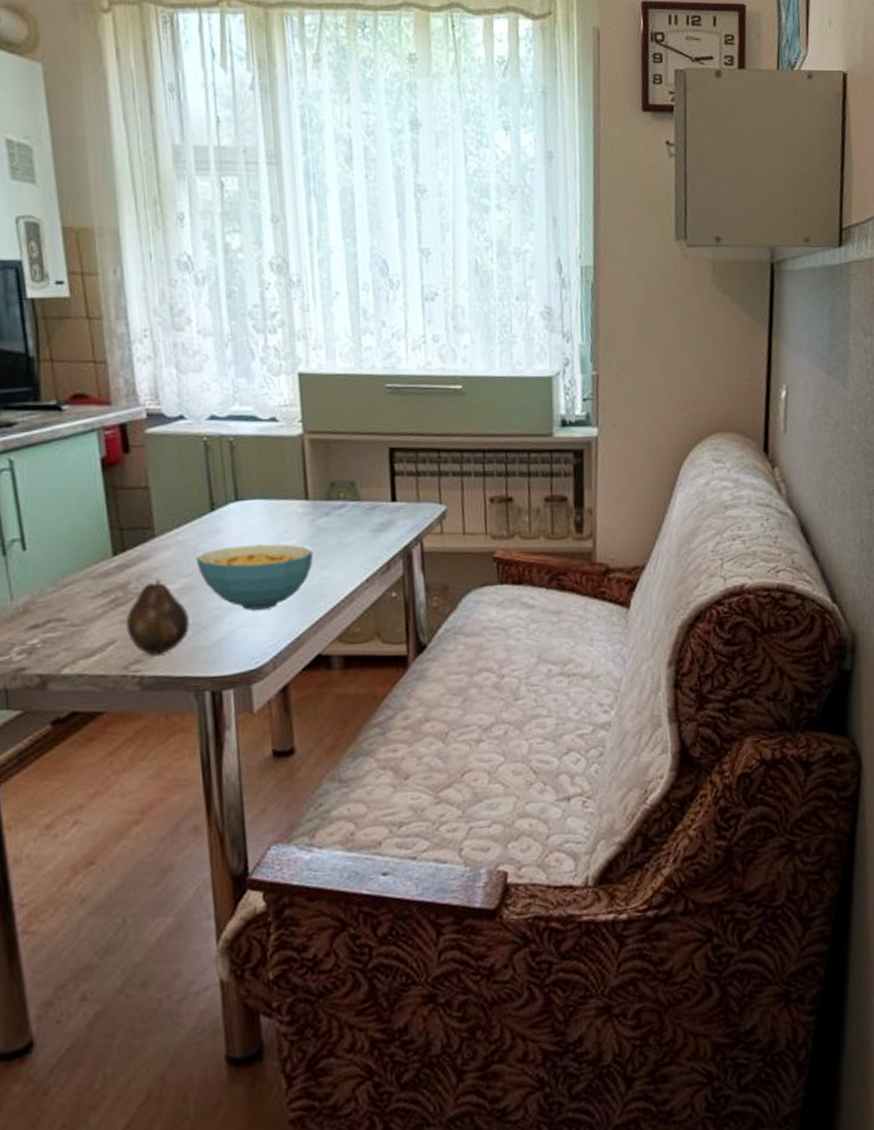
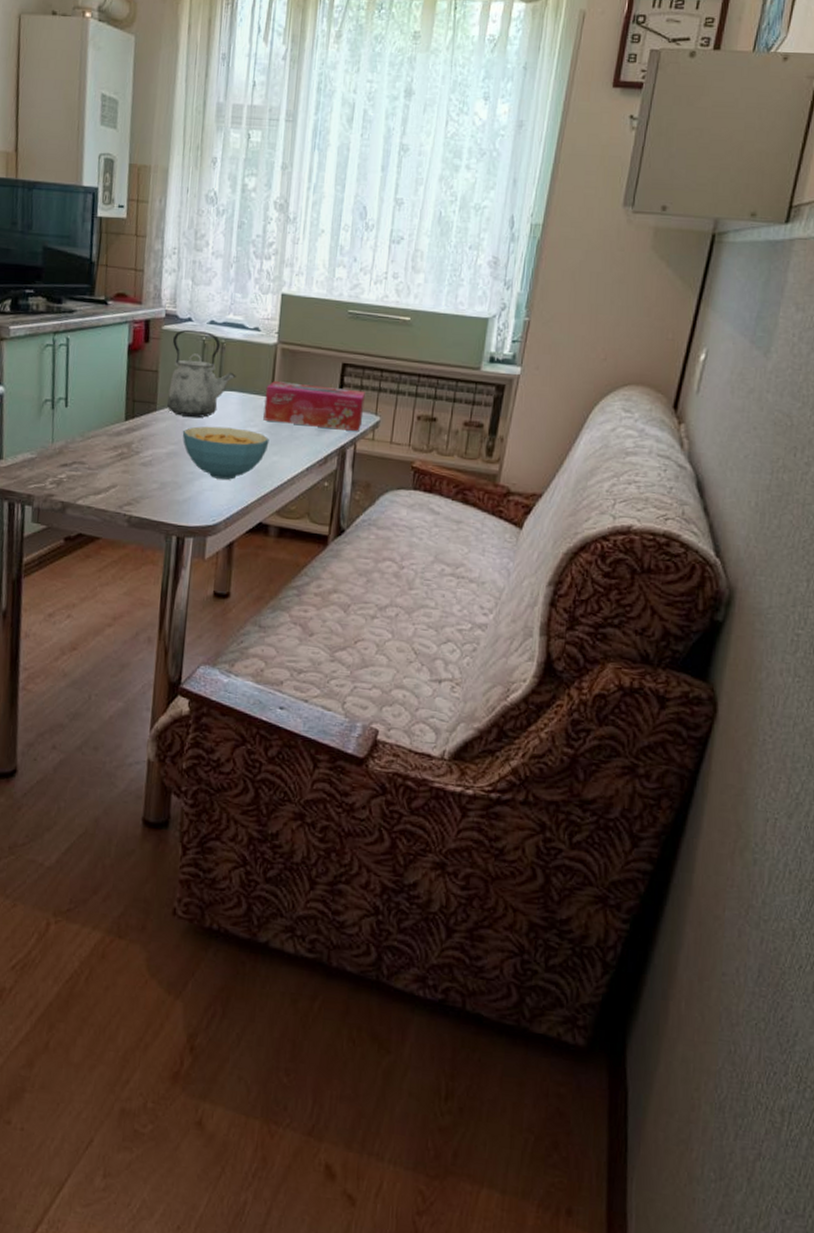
fruit: present [125,579,191,655] -> none [125,443,171,501]
kettle: none [161,429,256,540] -> present [166,329,236,418]
tissue box: none [297,477,426,530] -> present [263,381,365,431]

